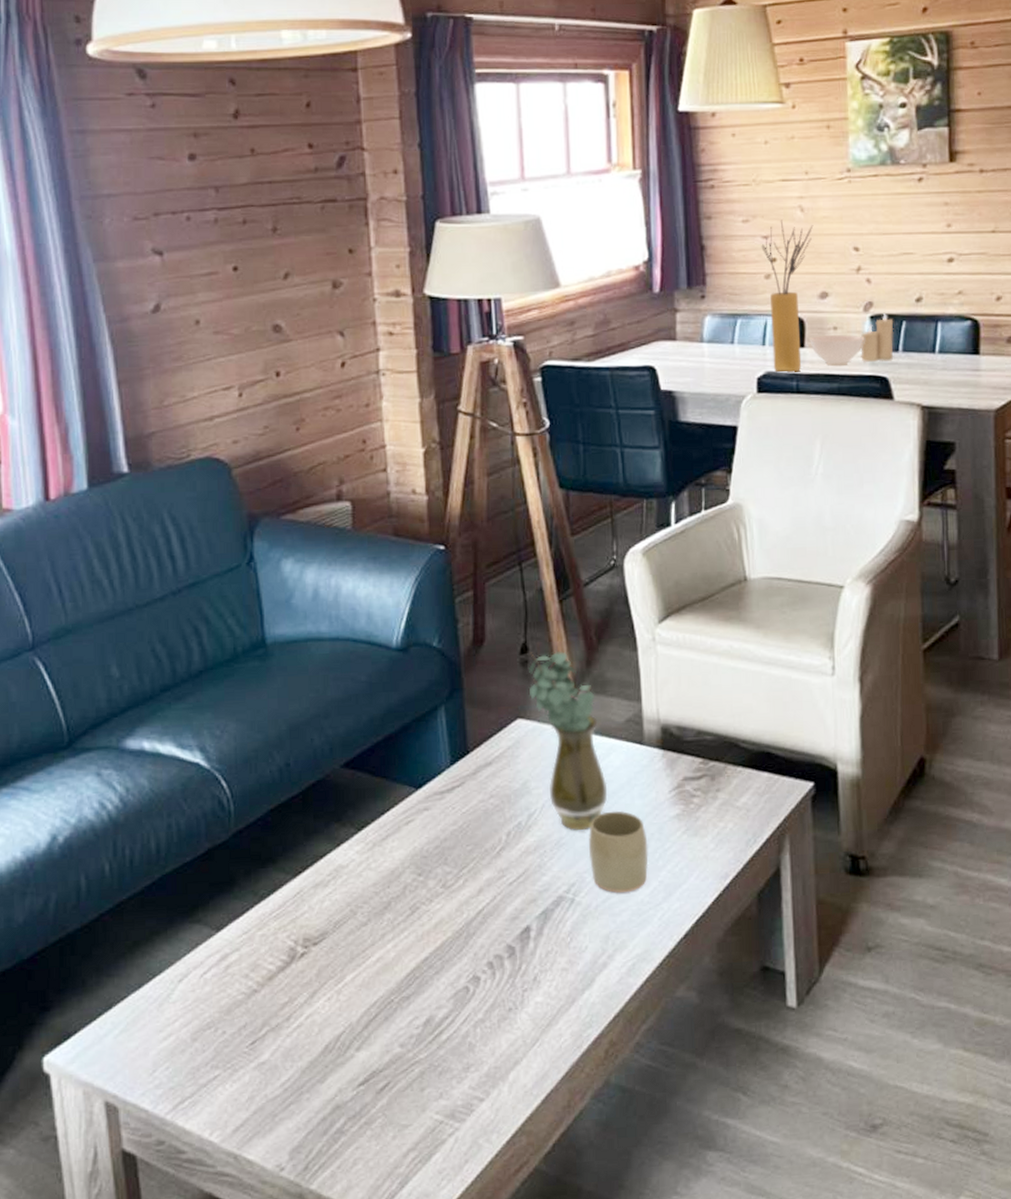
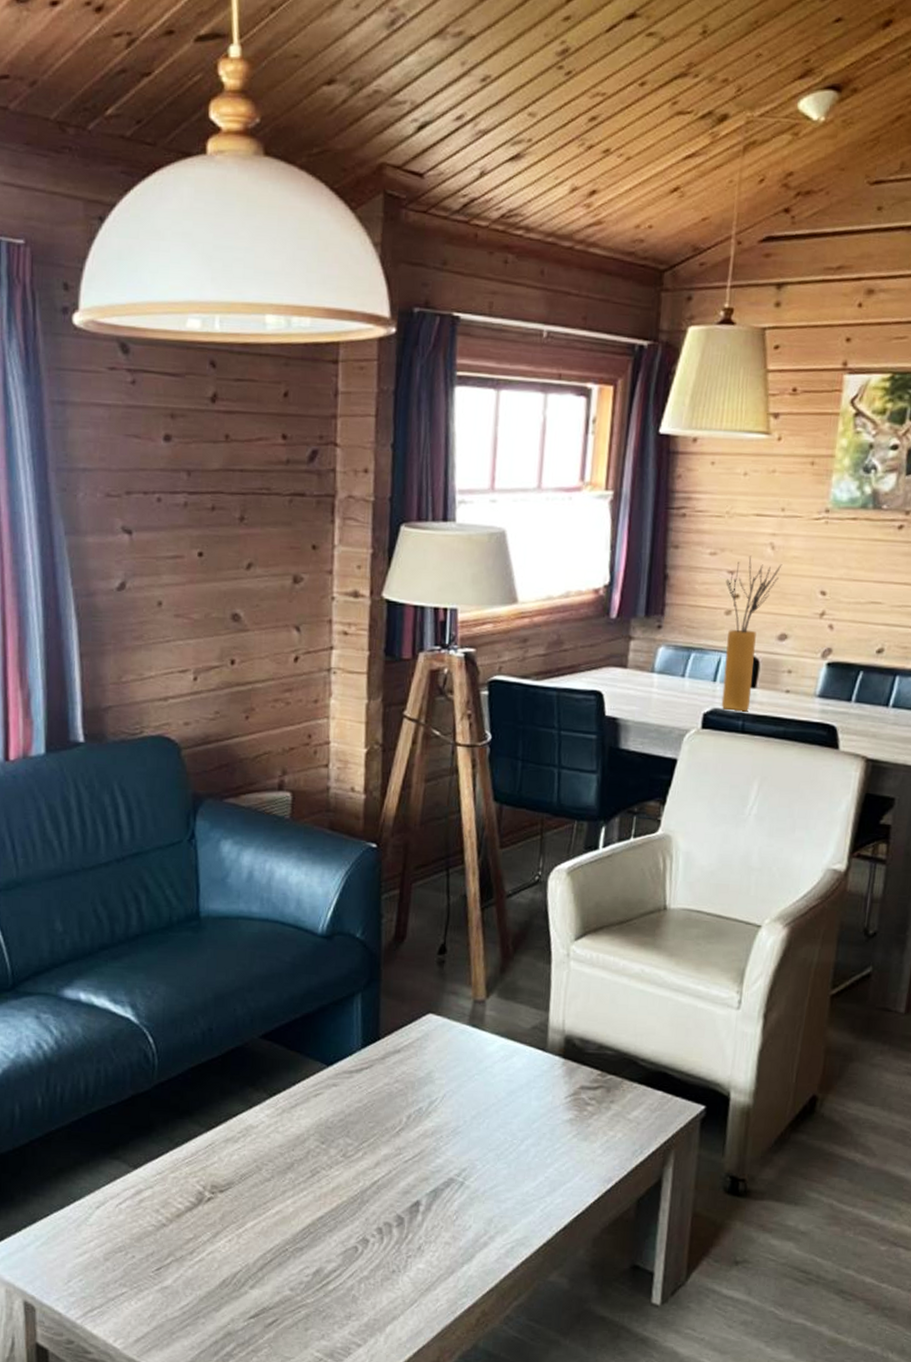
vase: present [529,645,608,831] -> none [443,950,507,1123]
mug: present [589,810,649,893] -> none [482,1108,539,1183]
bowl: present [809,335,865,367] -> none [761,677,819,711]
candle: present [860,313,894,363] -> none [811,662,851,710]

